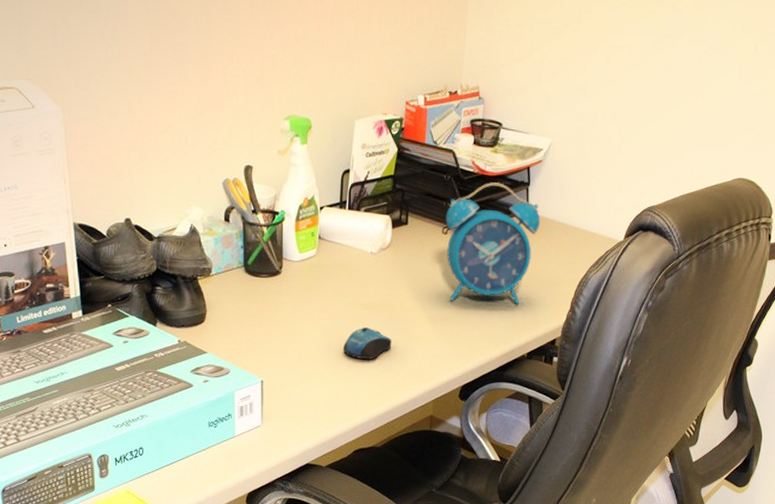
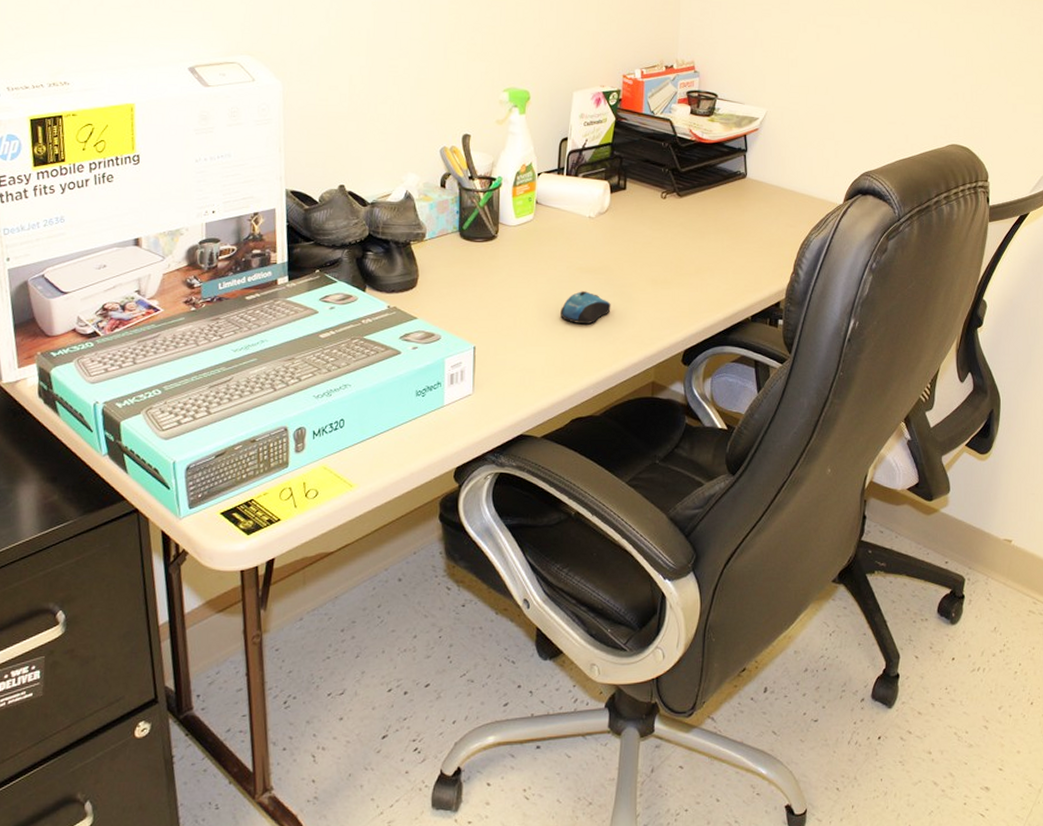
alarm clock: present [446,182,541,305] -> none [664,149,759,268]

